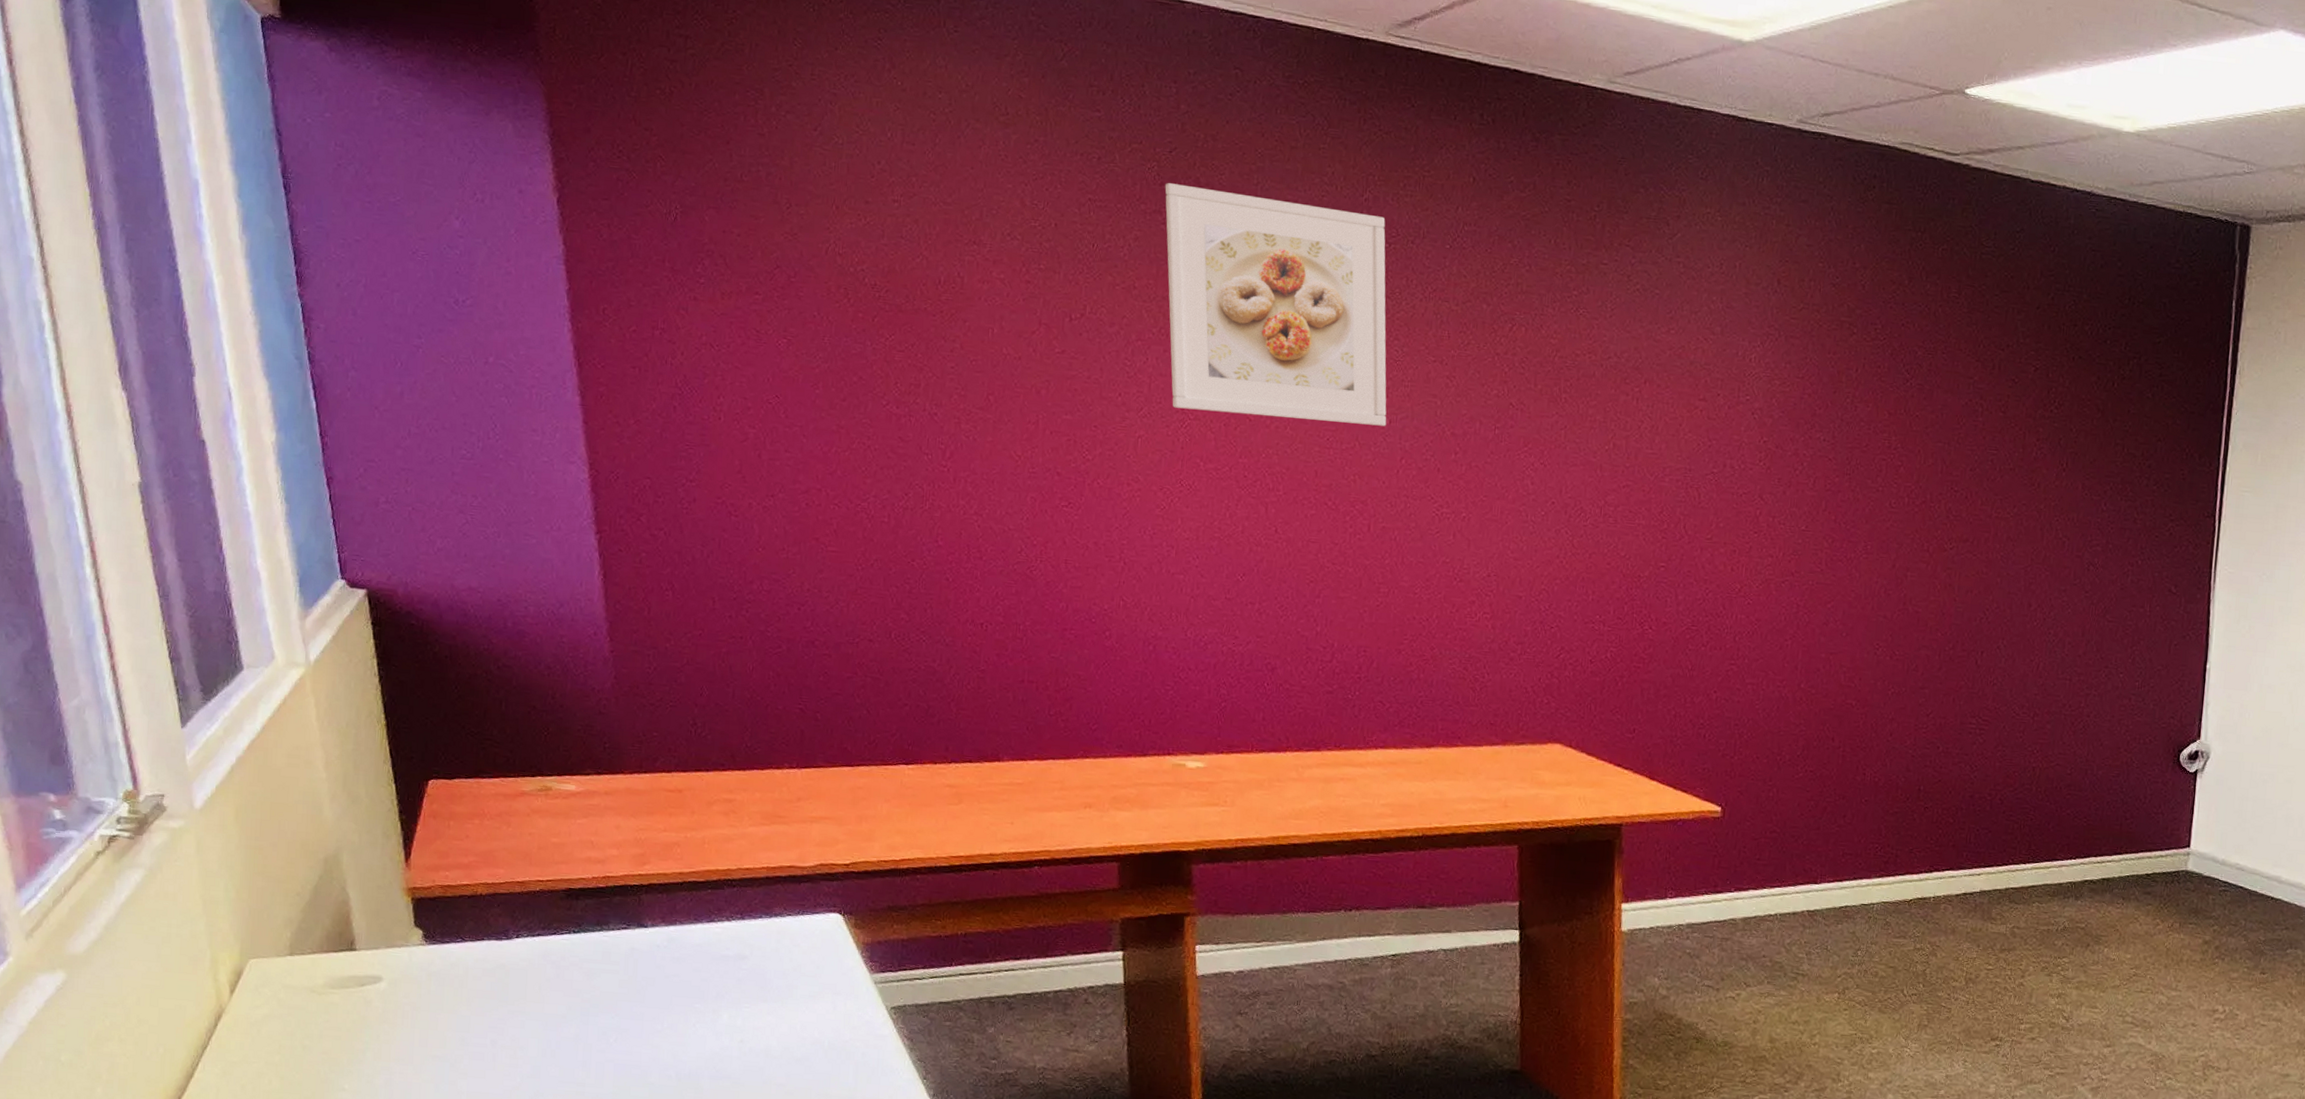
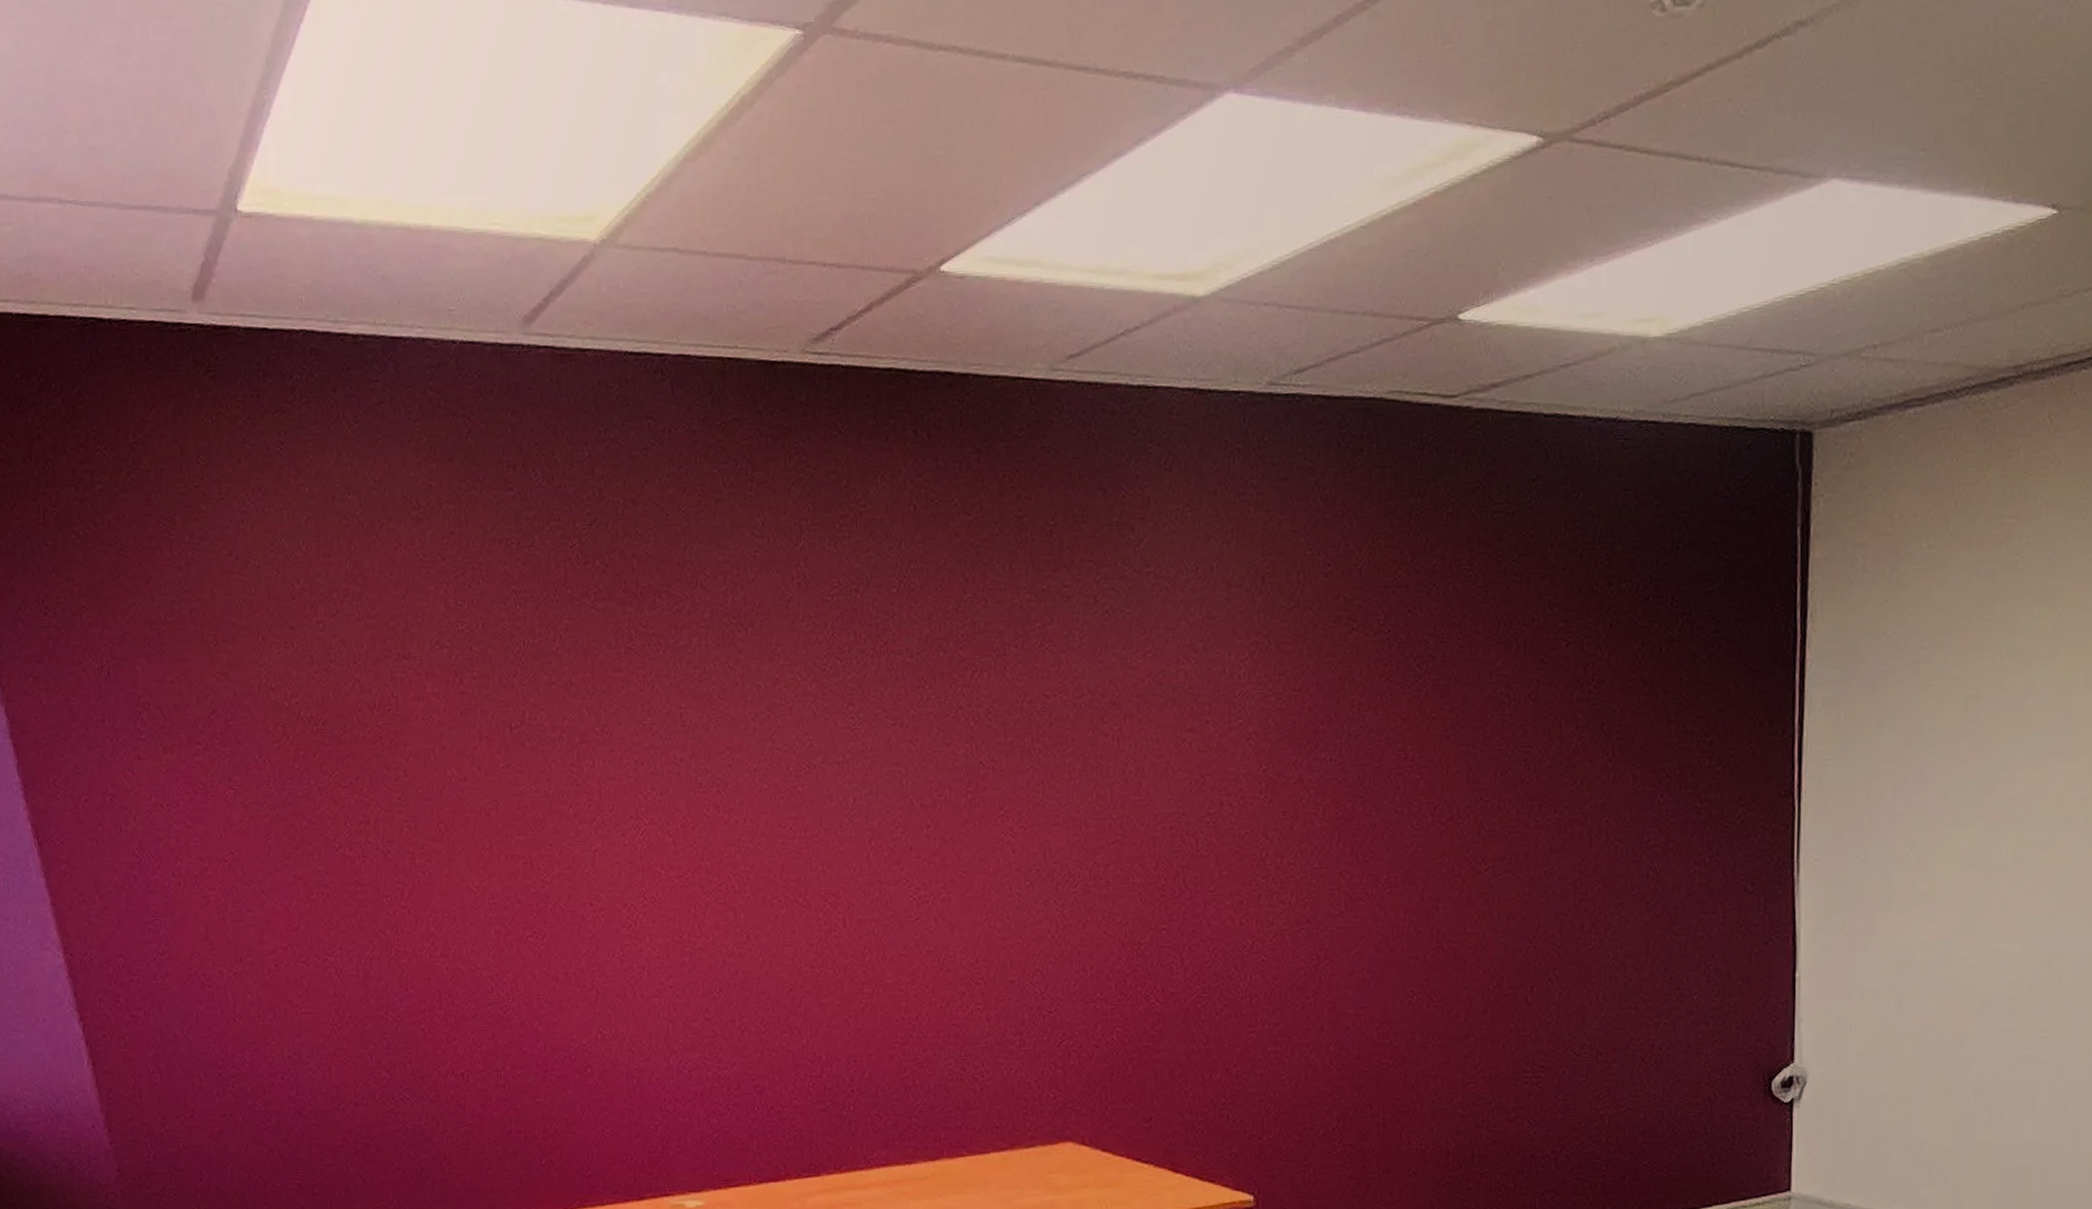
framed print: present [1165,183,1387,426] -> none [589,560,851,813]

